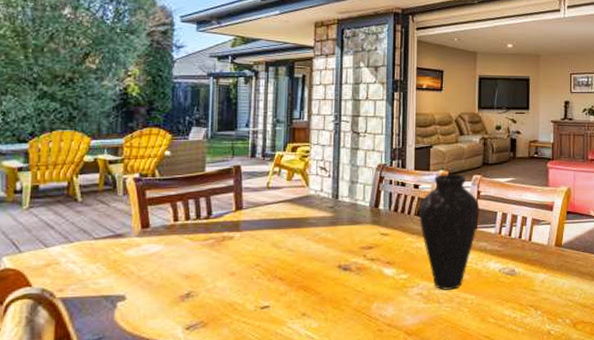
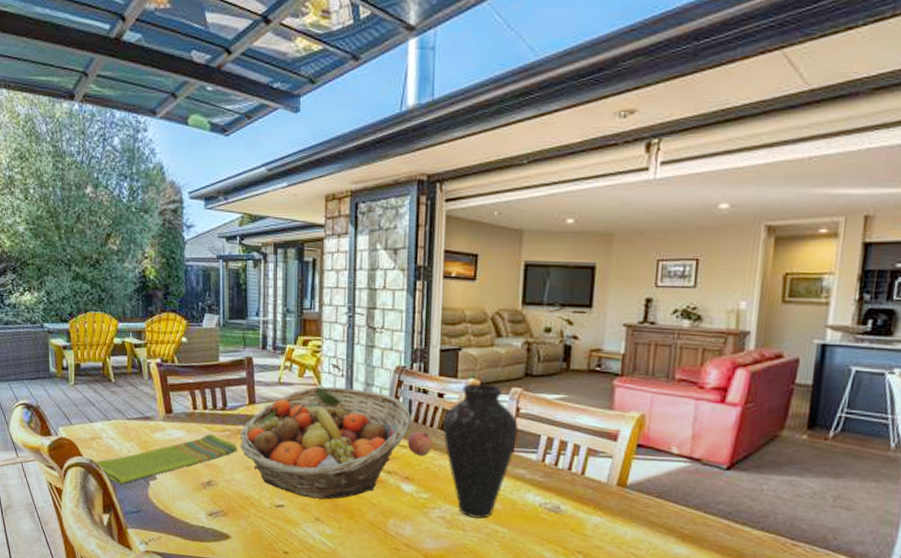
dish towel: none [50,244,221,312] -> present [96,434,237,485]
fruit basket: none [224,187,391,295] -> present [239,386,411,500]
pomegranate: none [388,219,411,241] -> present [407,430,433,456]

